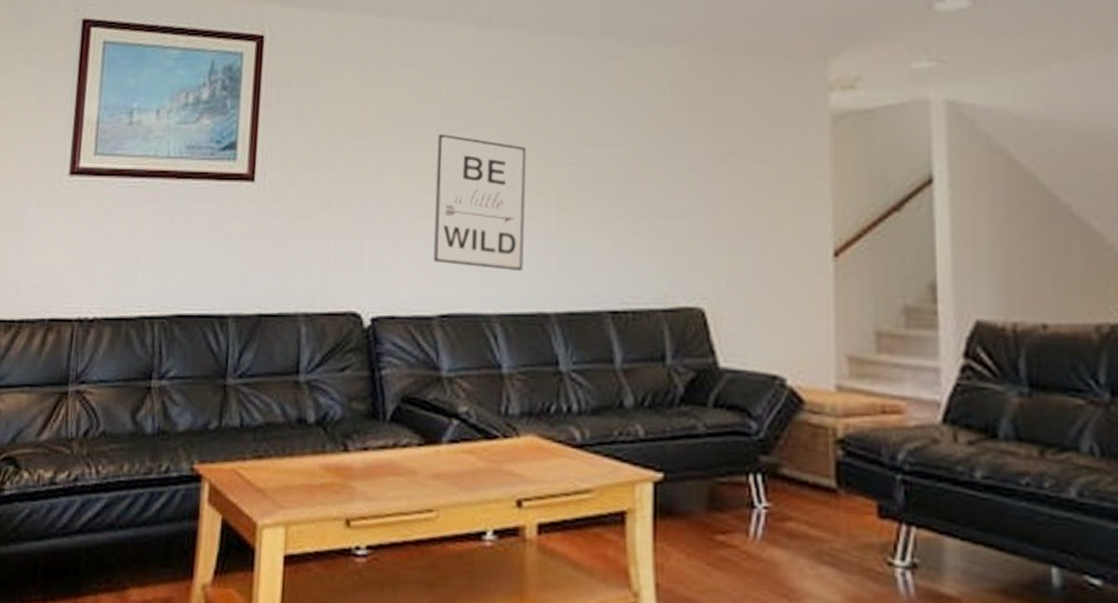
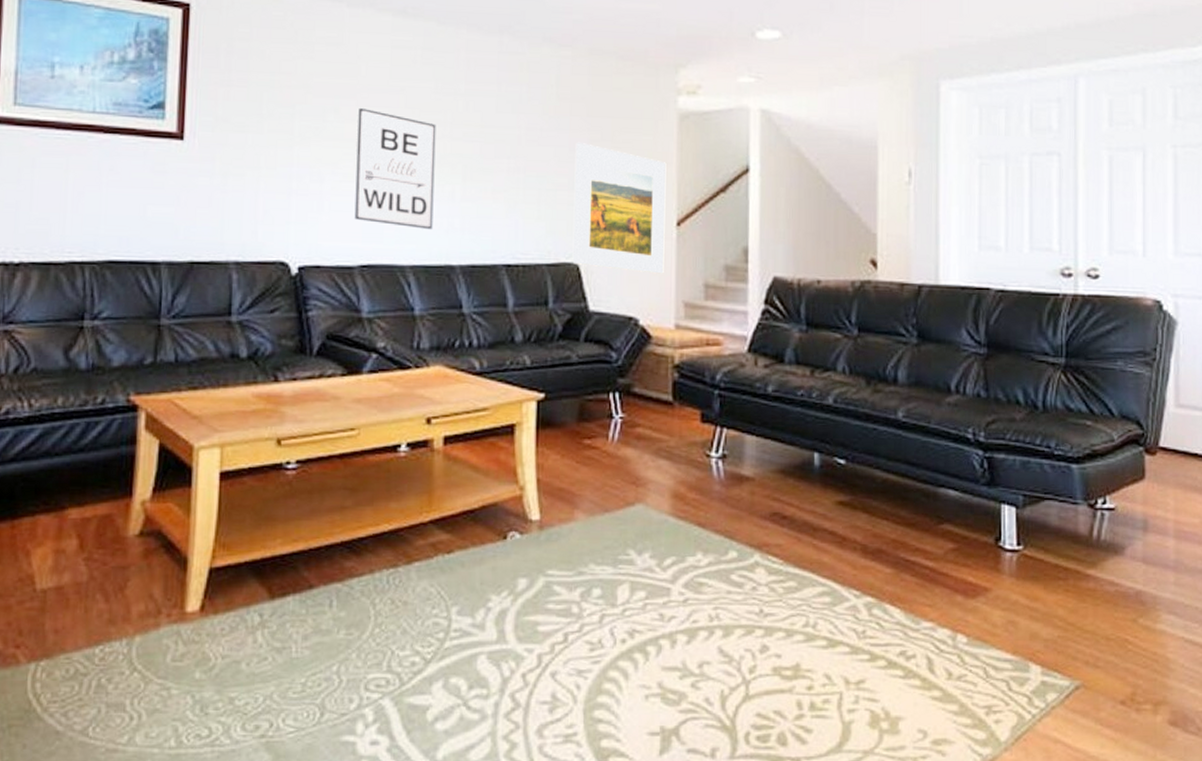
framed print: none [695,157,818,319] -> present [572,142,667,274]

